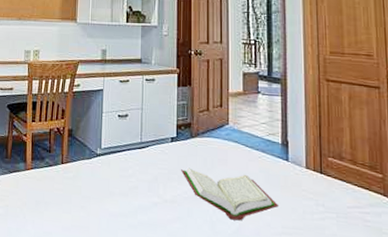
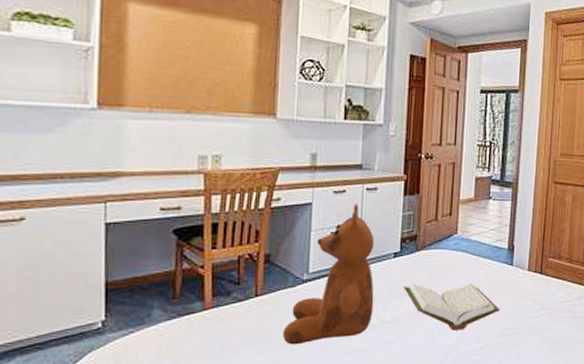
teddy bear: none [81,92,155,211] -> present [282,204,374,345]

